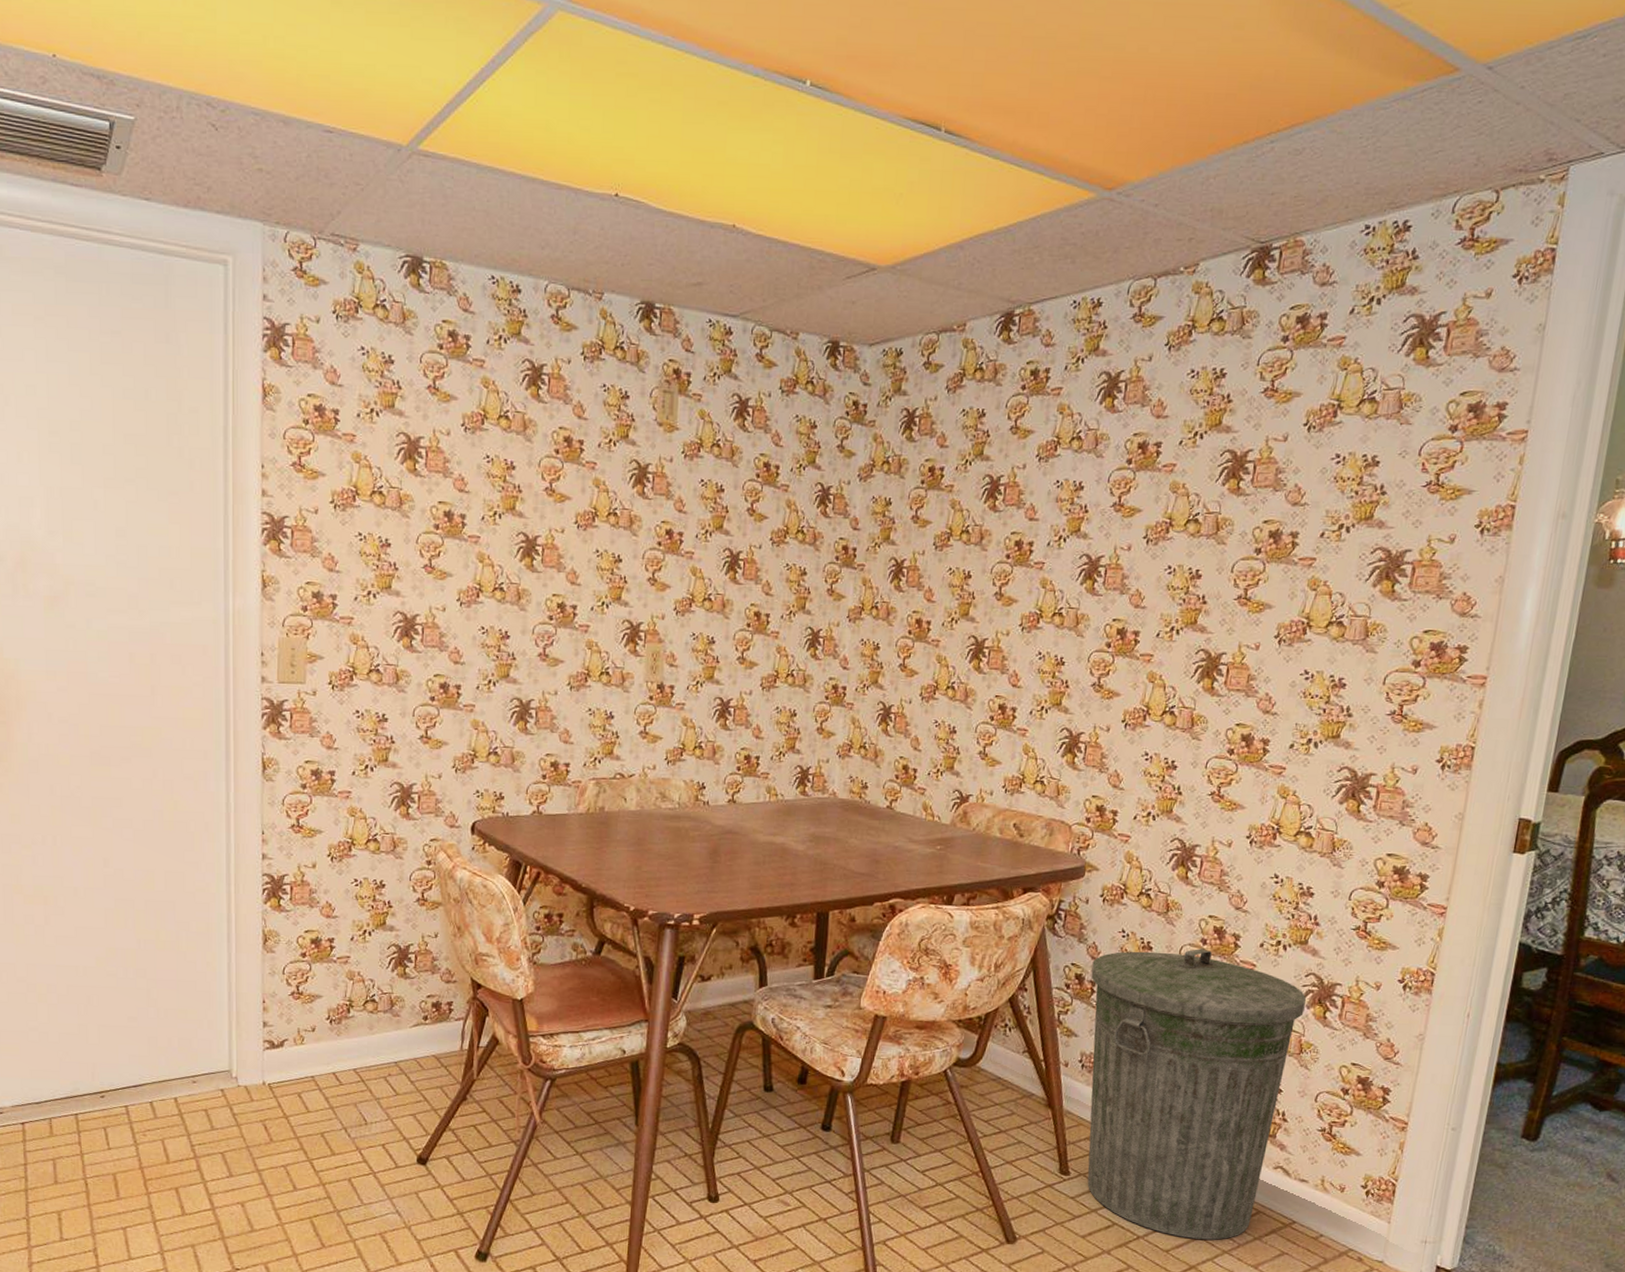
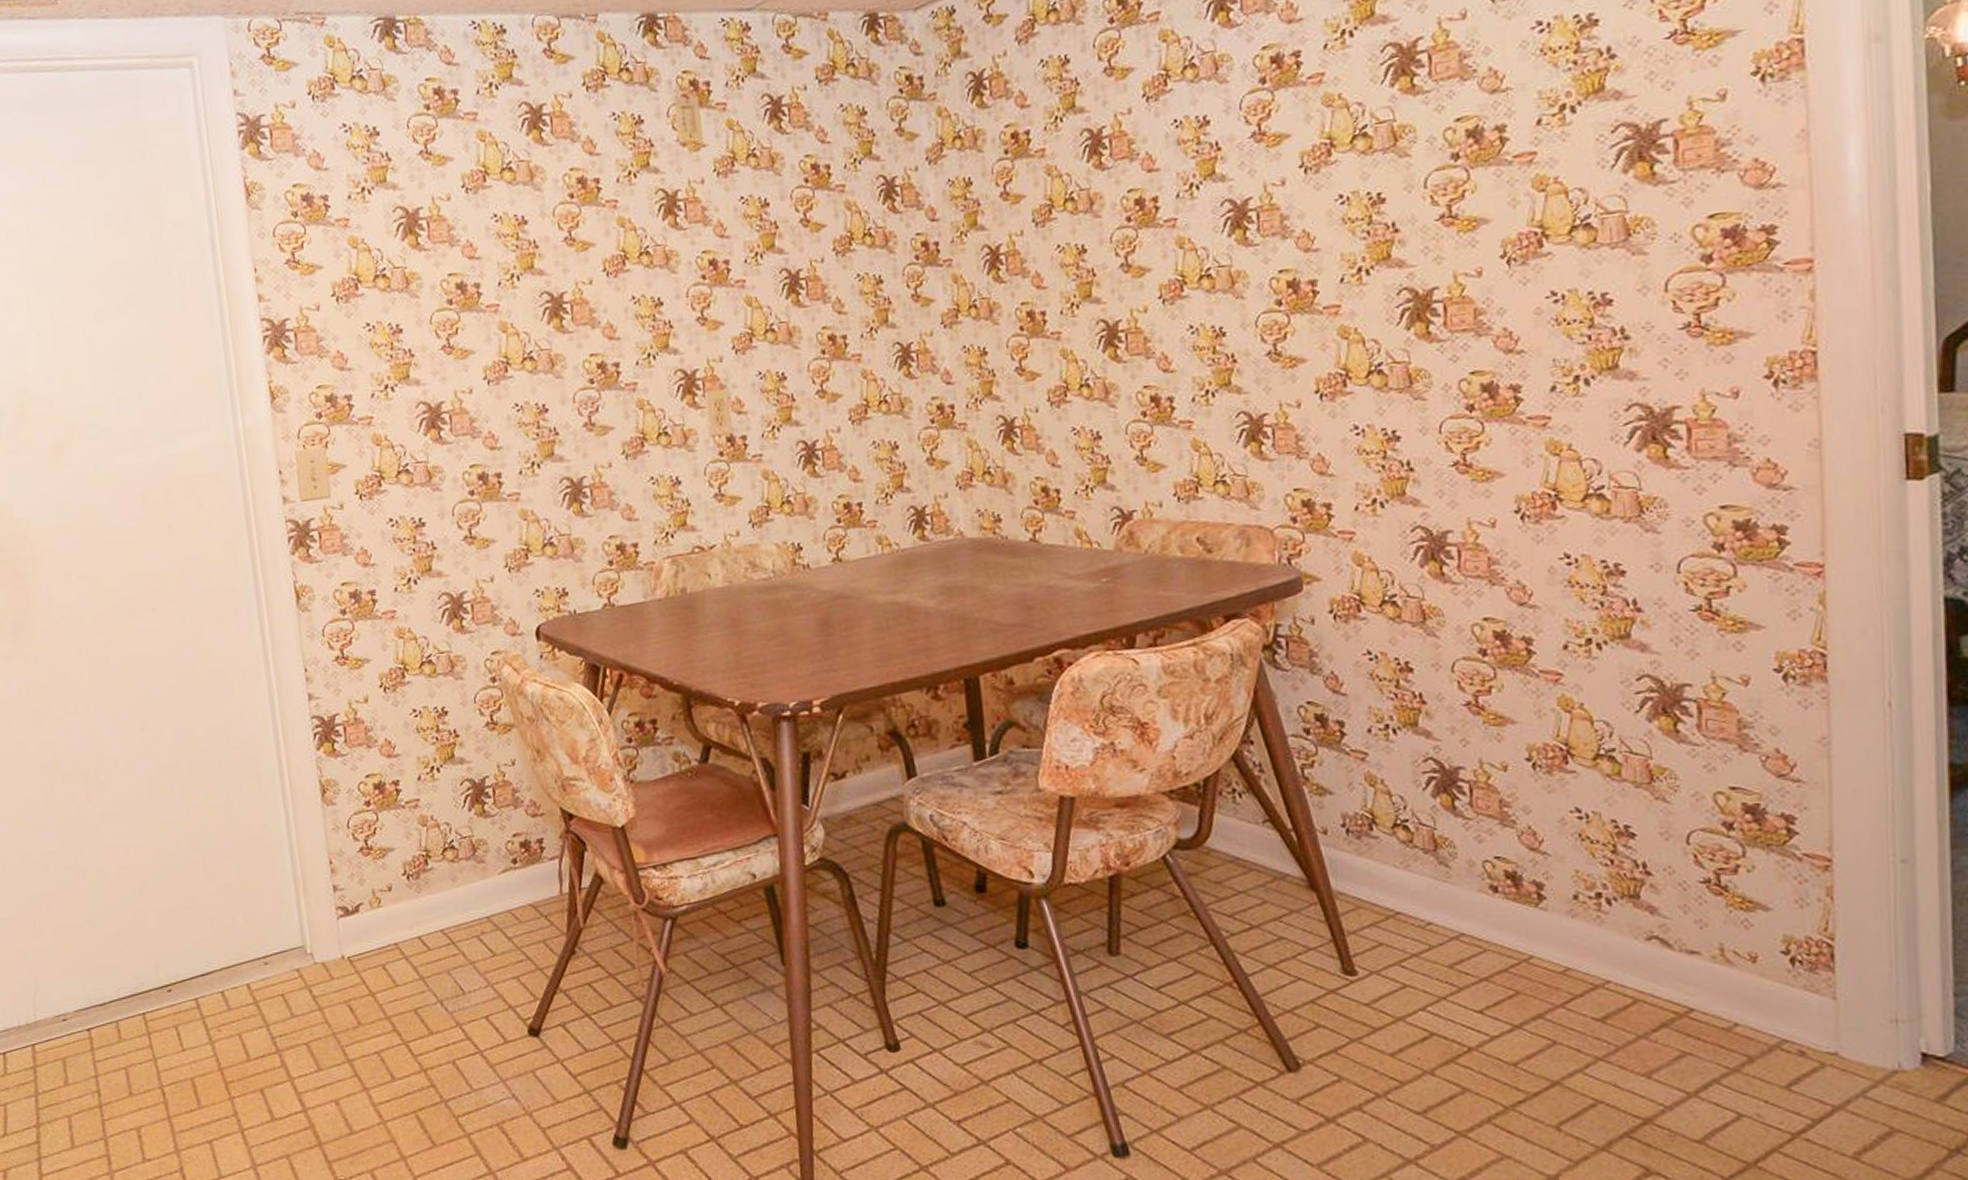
trash can: present [1087,949,1306,1240] -> none [1335,661,1645,1045]

